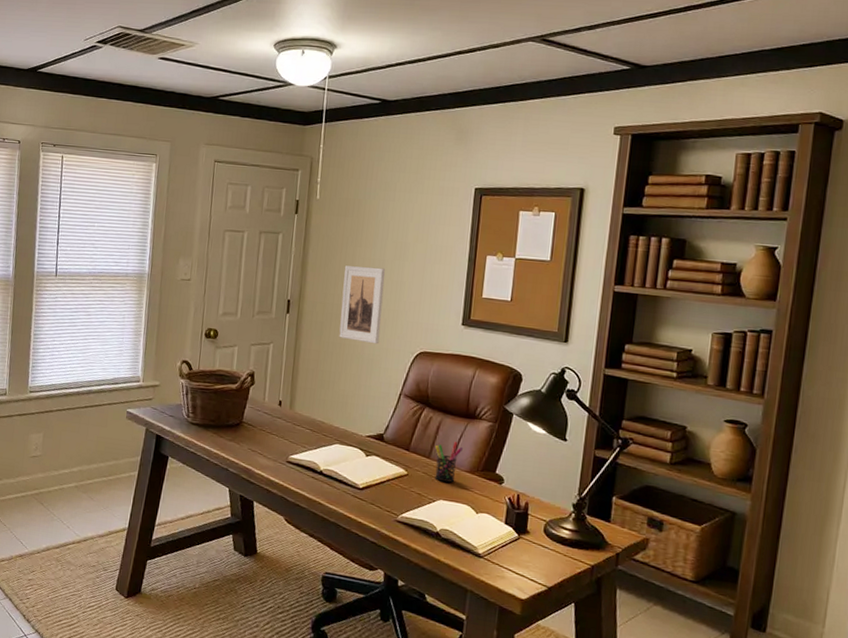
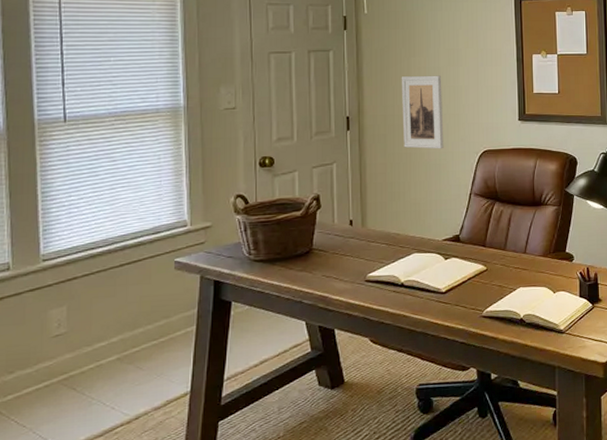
pen holder: present [435,442,463,483] -> none [509,230,534,270]

